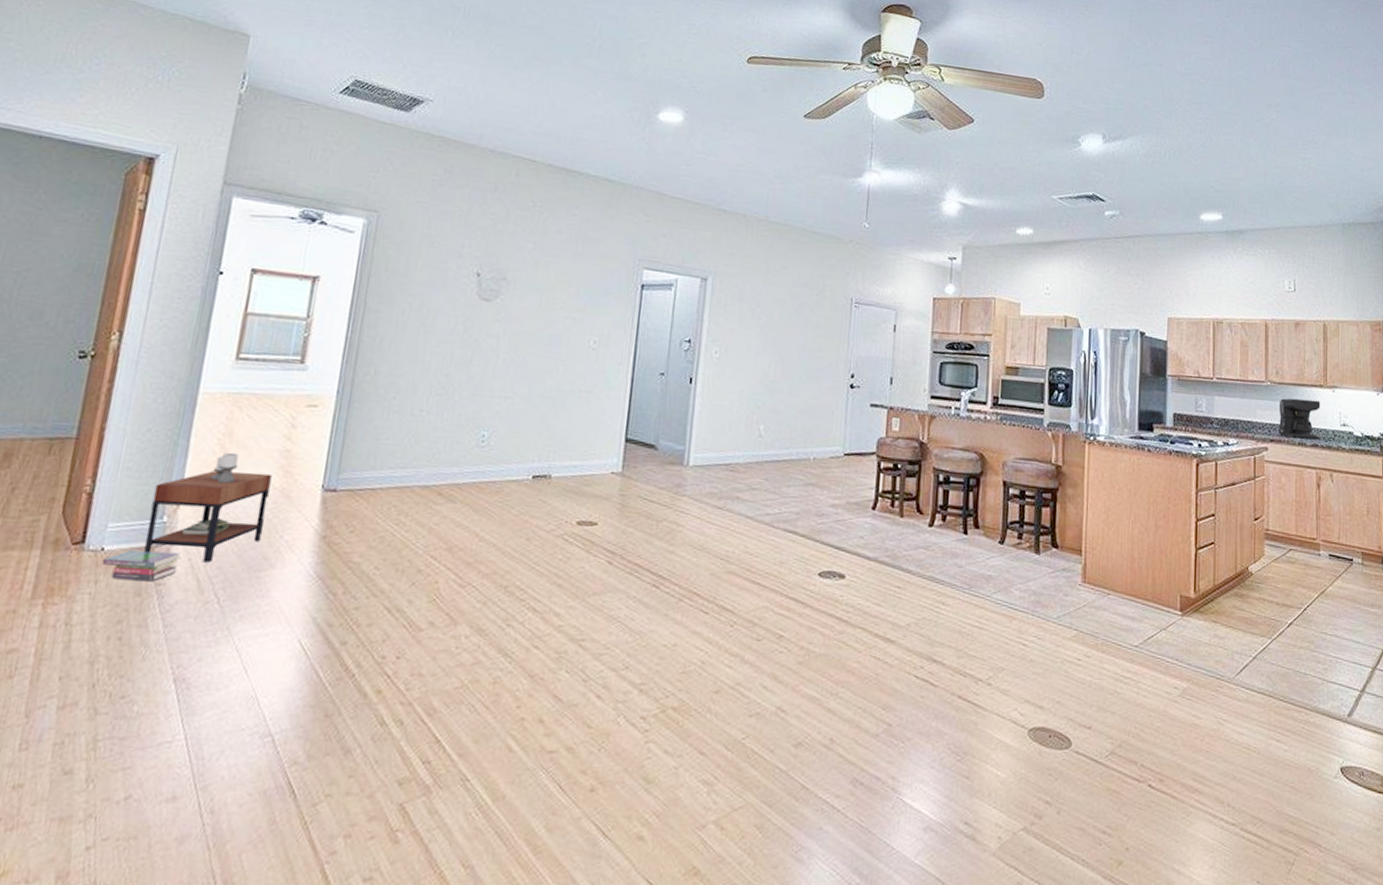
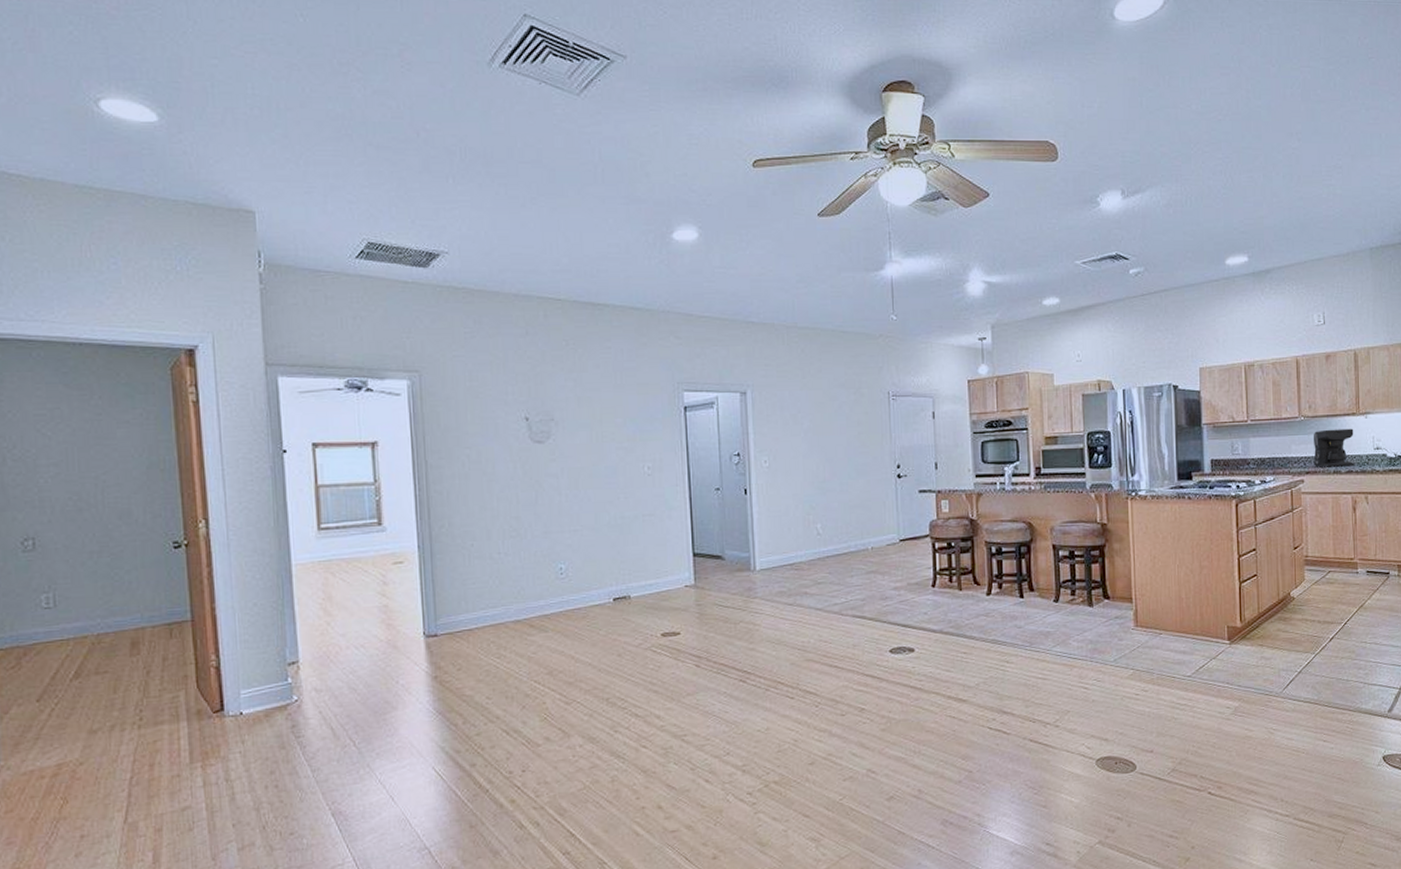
books: present [101,549,180,582] -> none [243,707,312,738]
side table: present [144,452,272,563] -> none [274,614,380,713]

